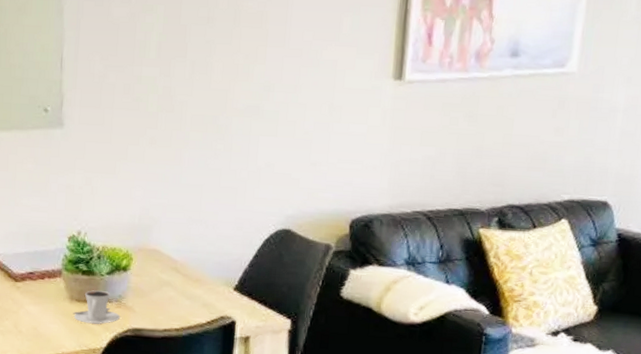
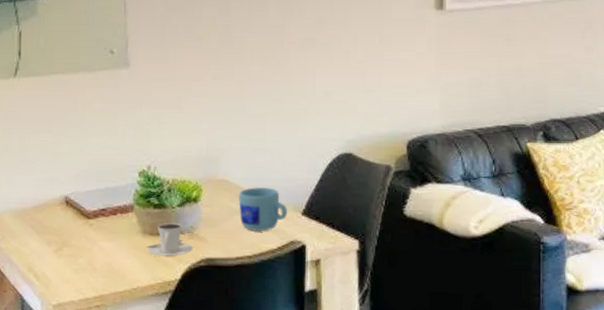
mug: none [169,258,219,305] -> present [238,186,287,232]

